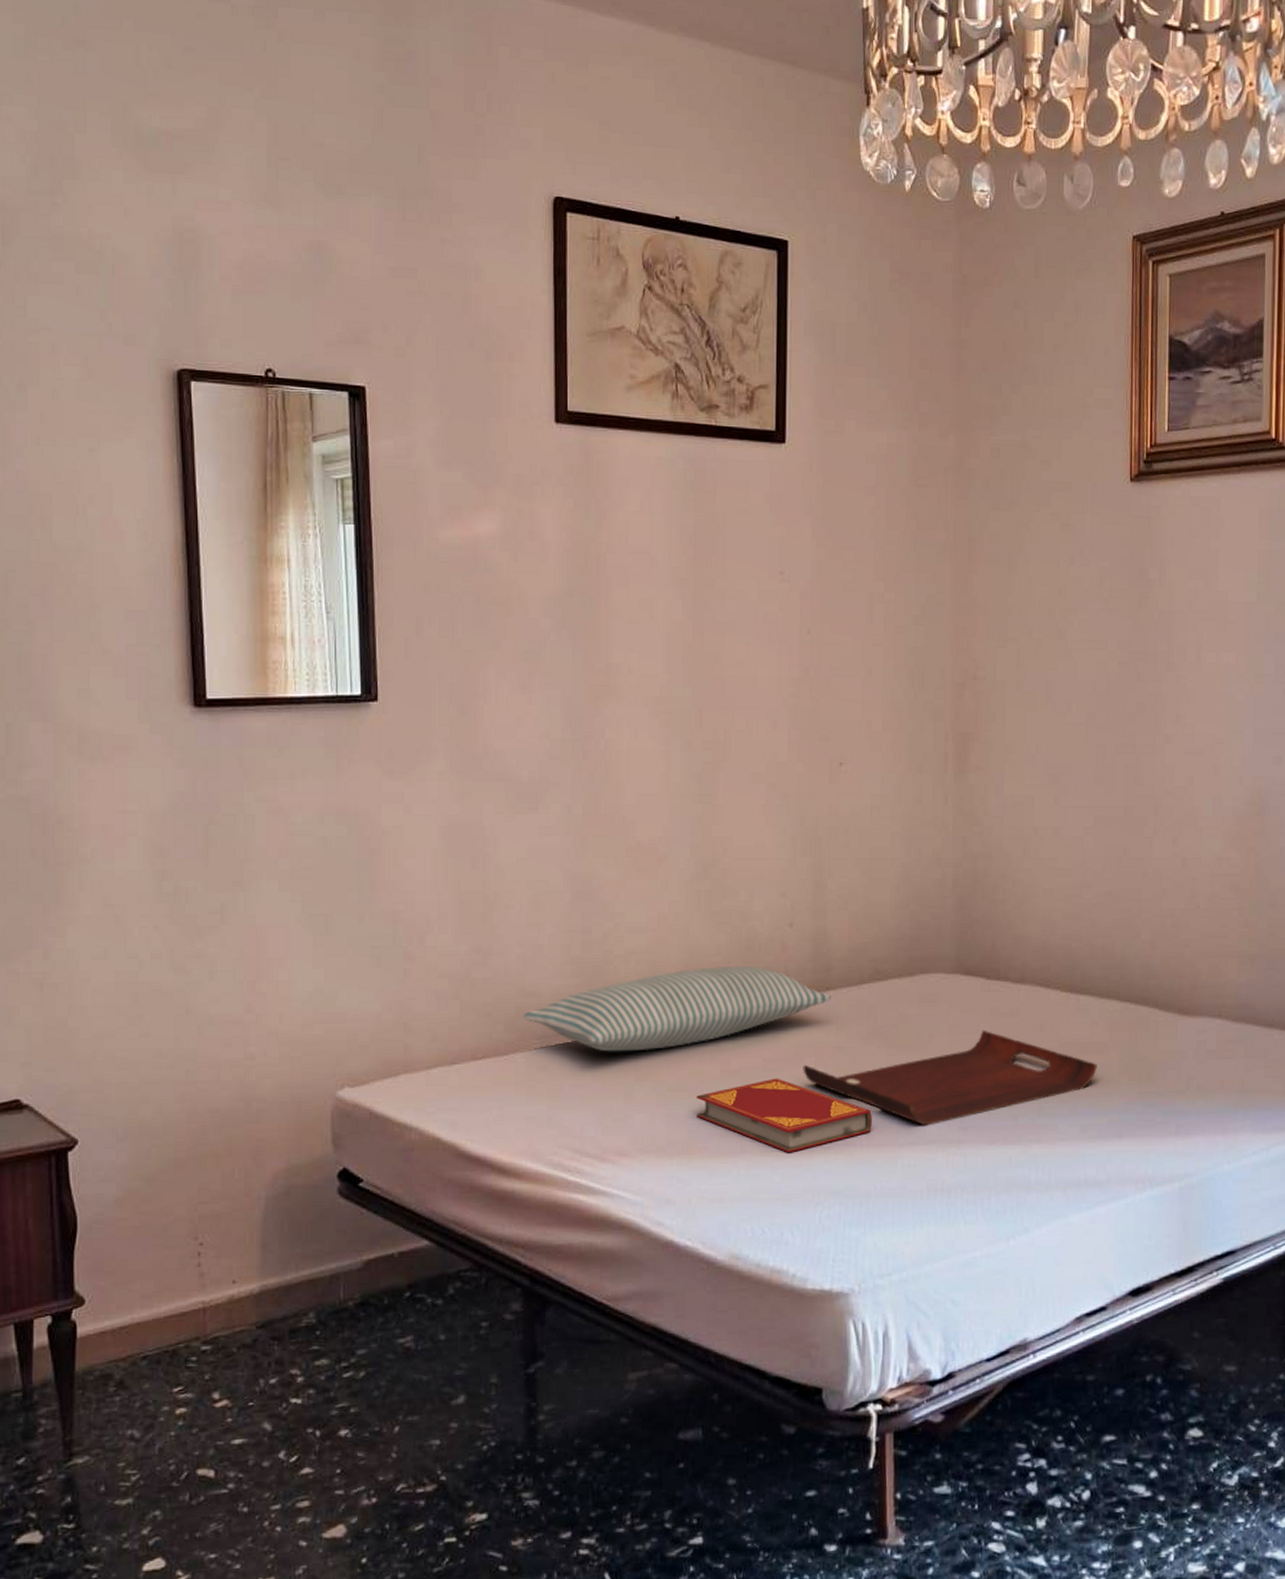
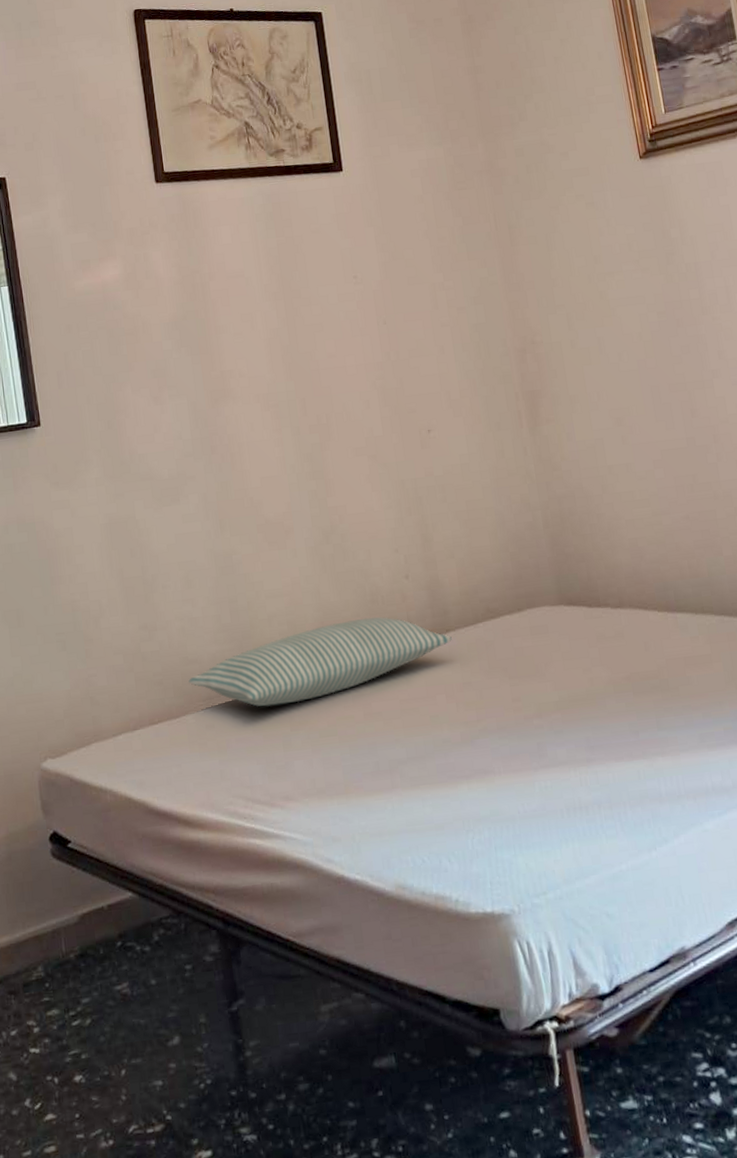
hardback book: present [696,1078,872,1153] -> none [346,716,507,785]
serving tray: present [803,1030,1097,1126] -> none [436,654,705,749]

